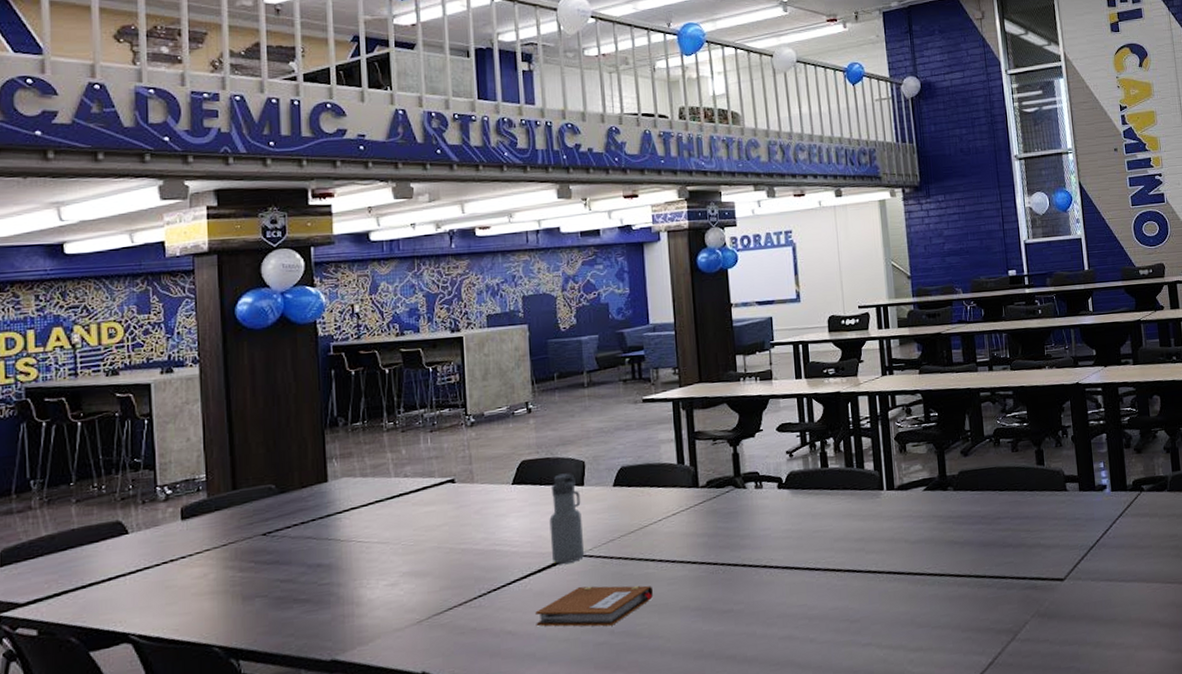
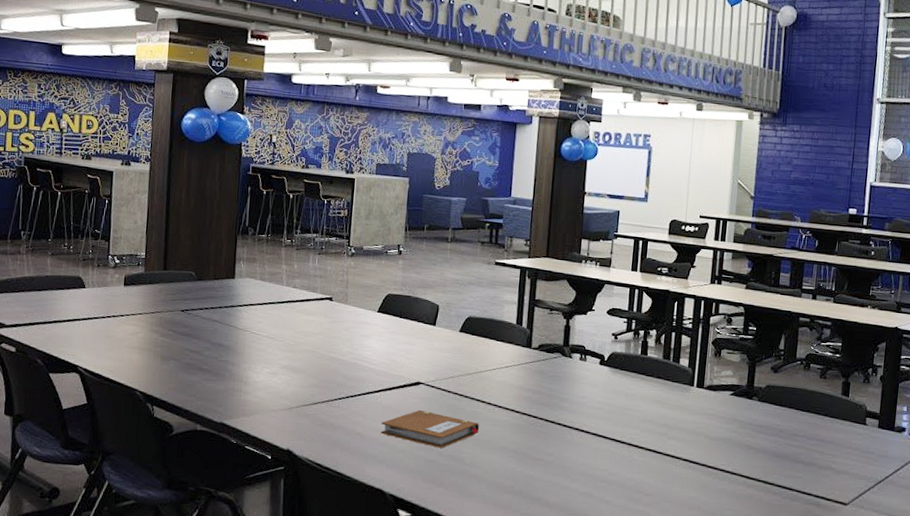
water bottle: present [549,473,585,564] -> none [401,311,432,388]

